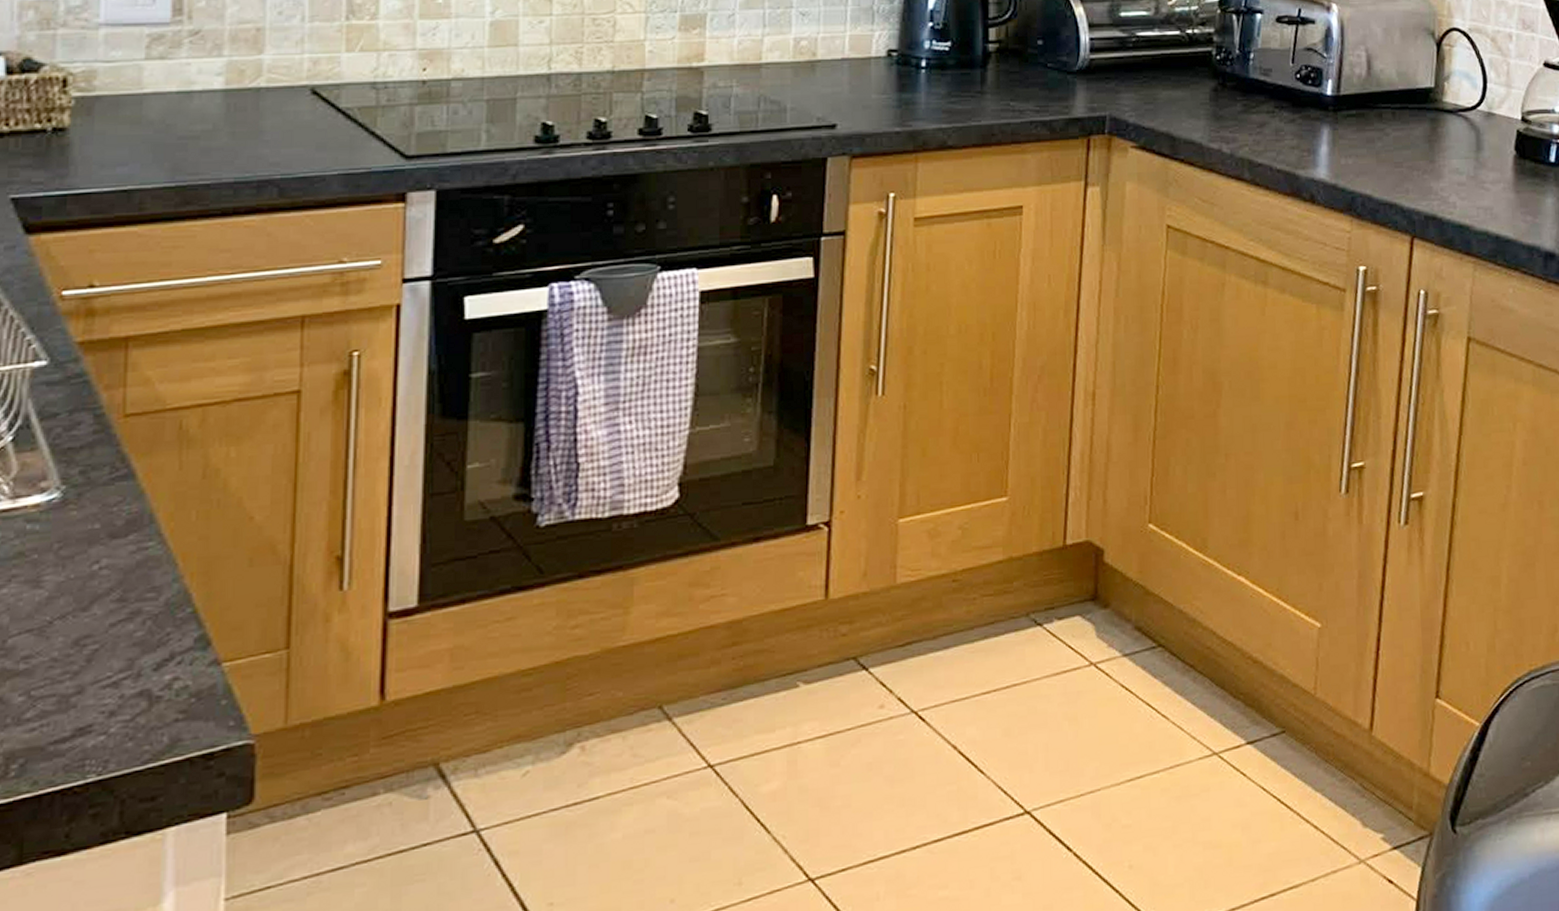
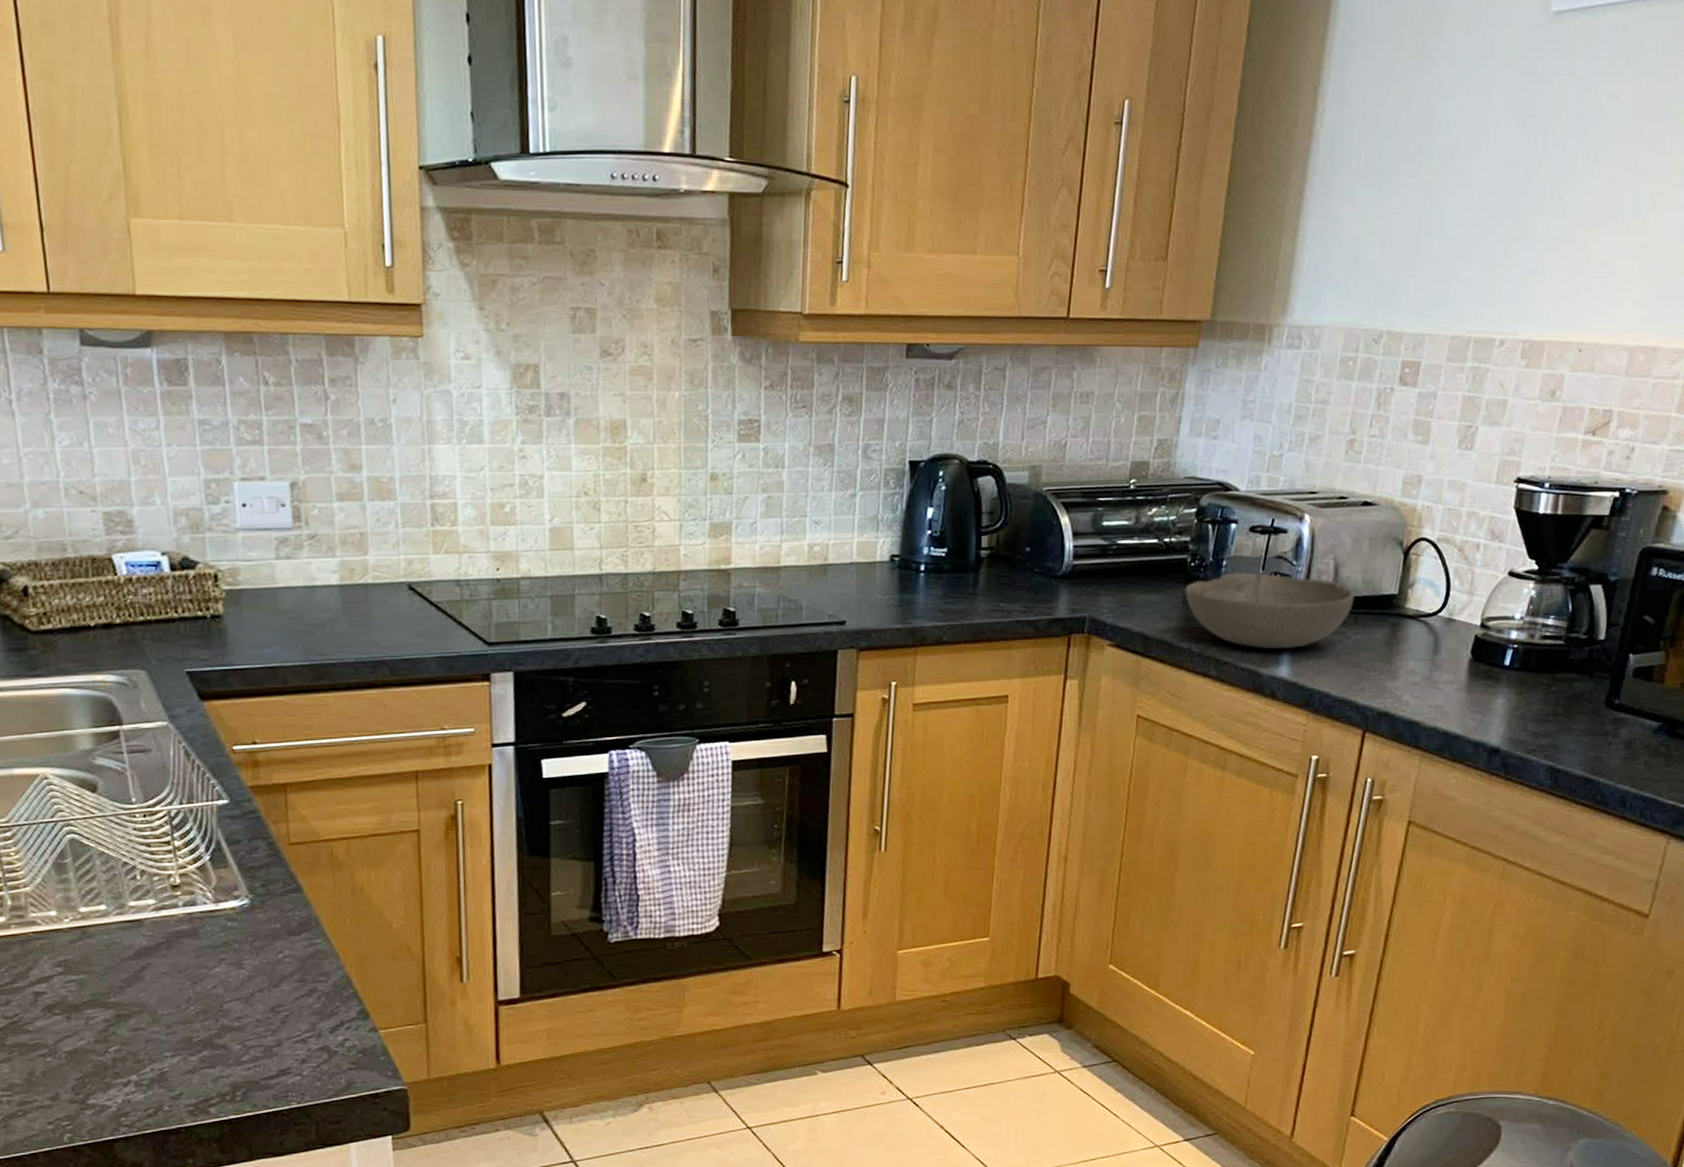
bowl: none [1210,65,1390,149] -> present [1184,572,1354,650]

